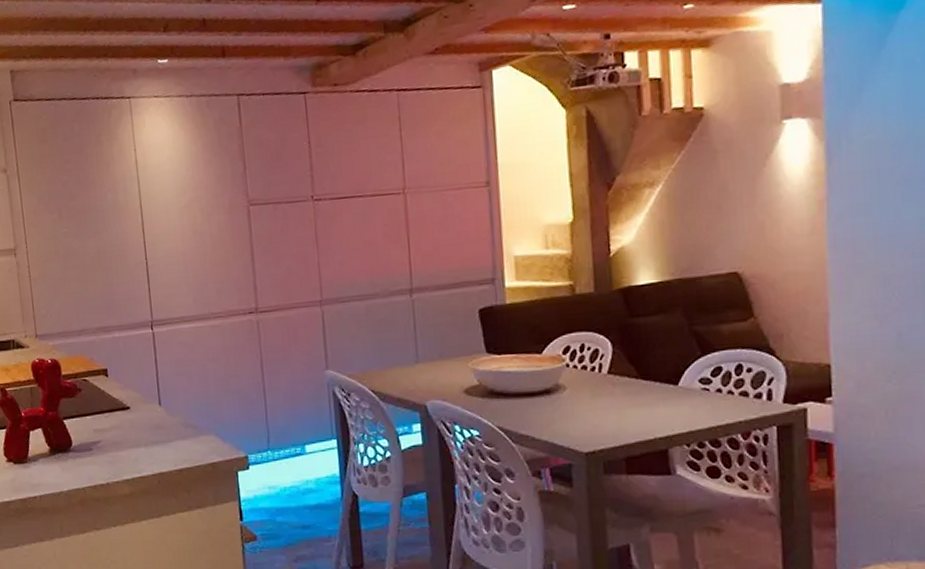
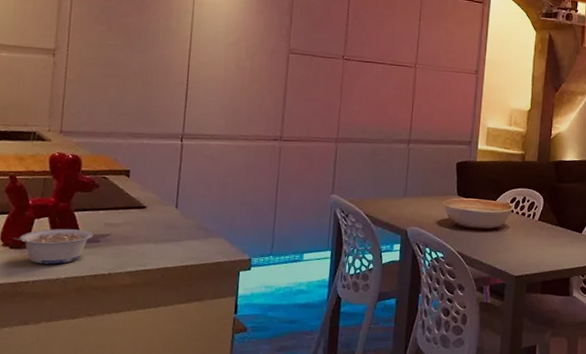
legume: none [14,438,85,478] -> present [13,229,93,265]

